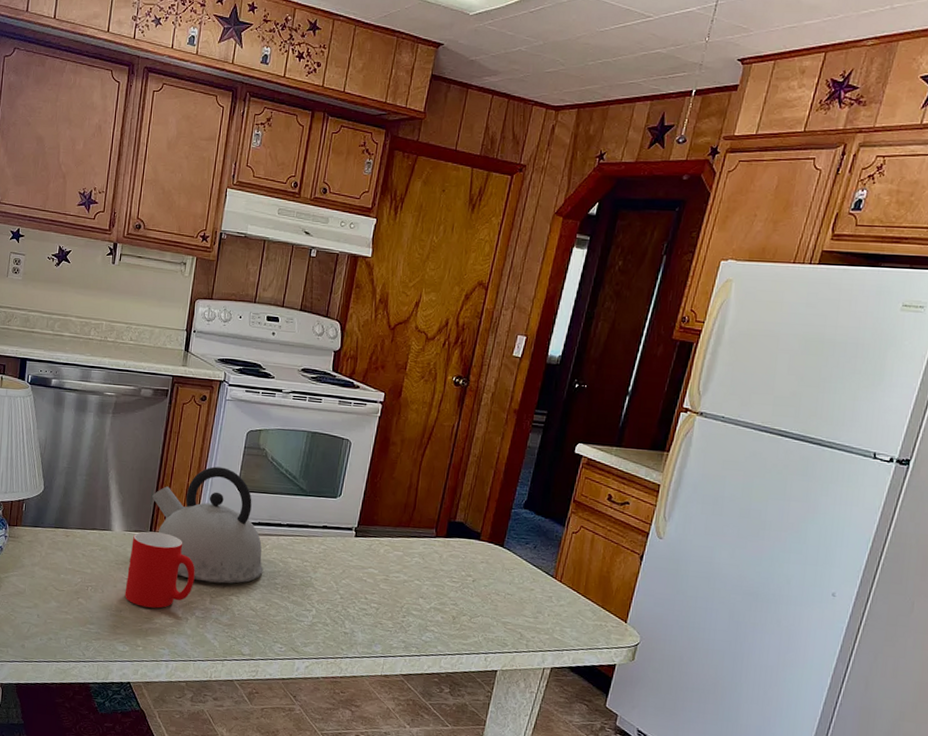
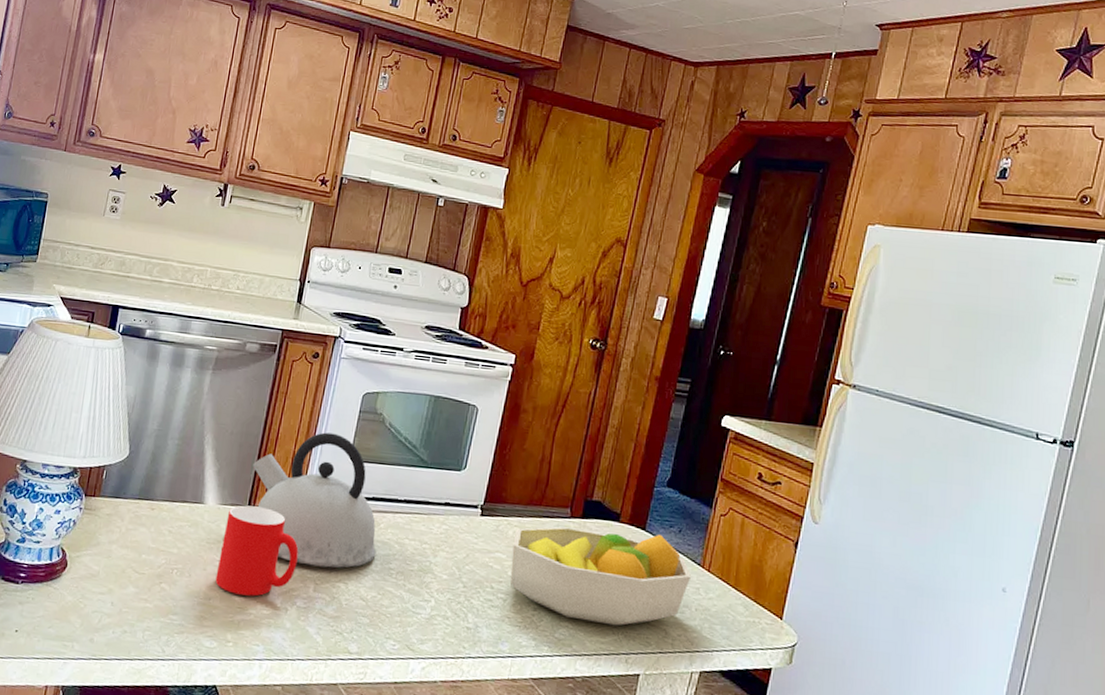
fruit bowl: none [381,545,544,630] -> present [509,526,691,626]

